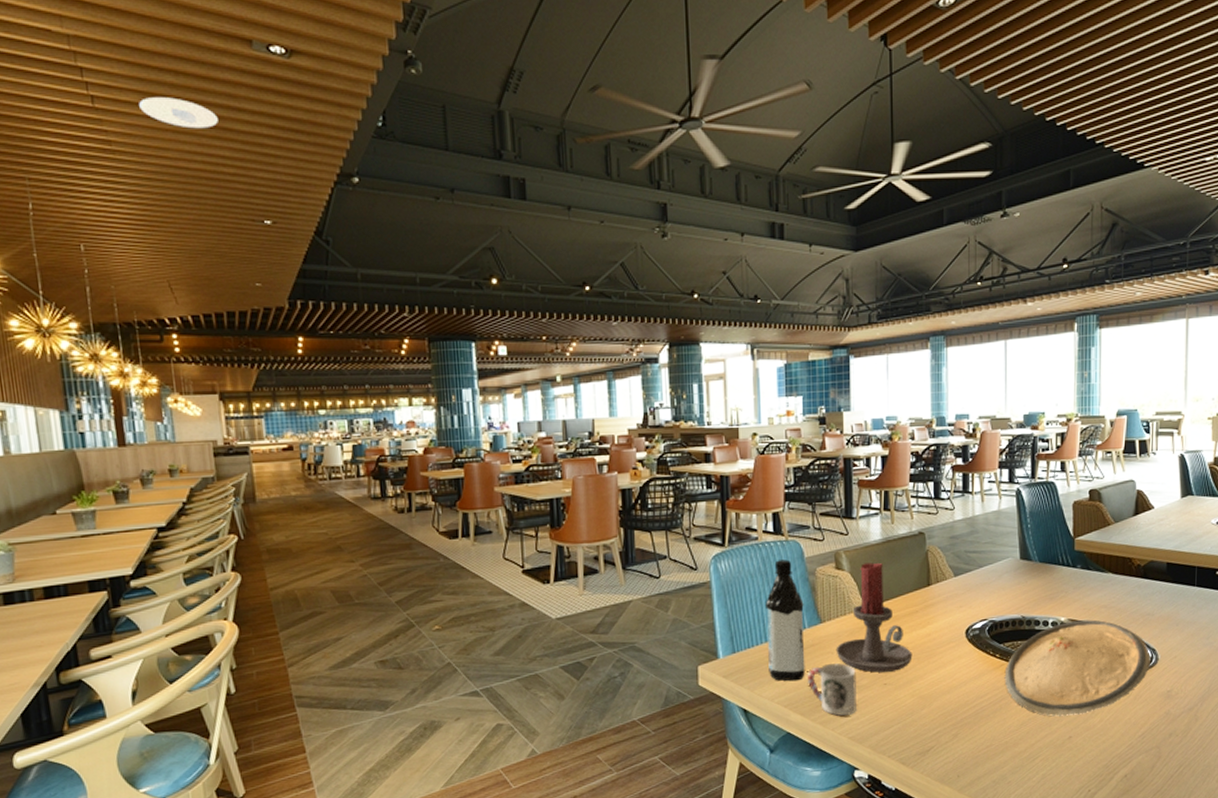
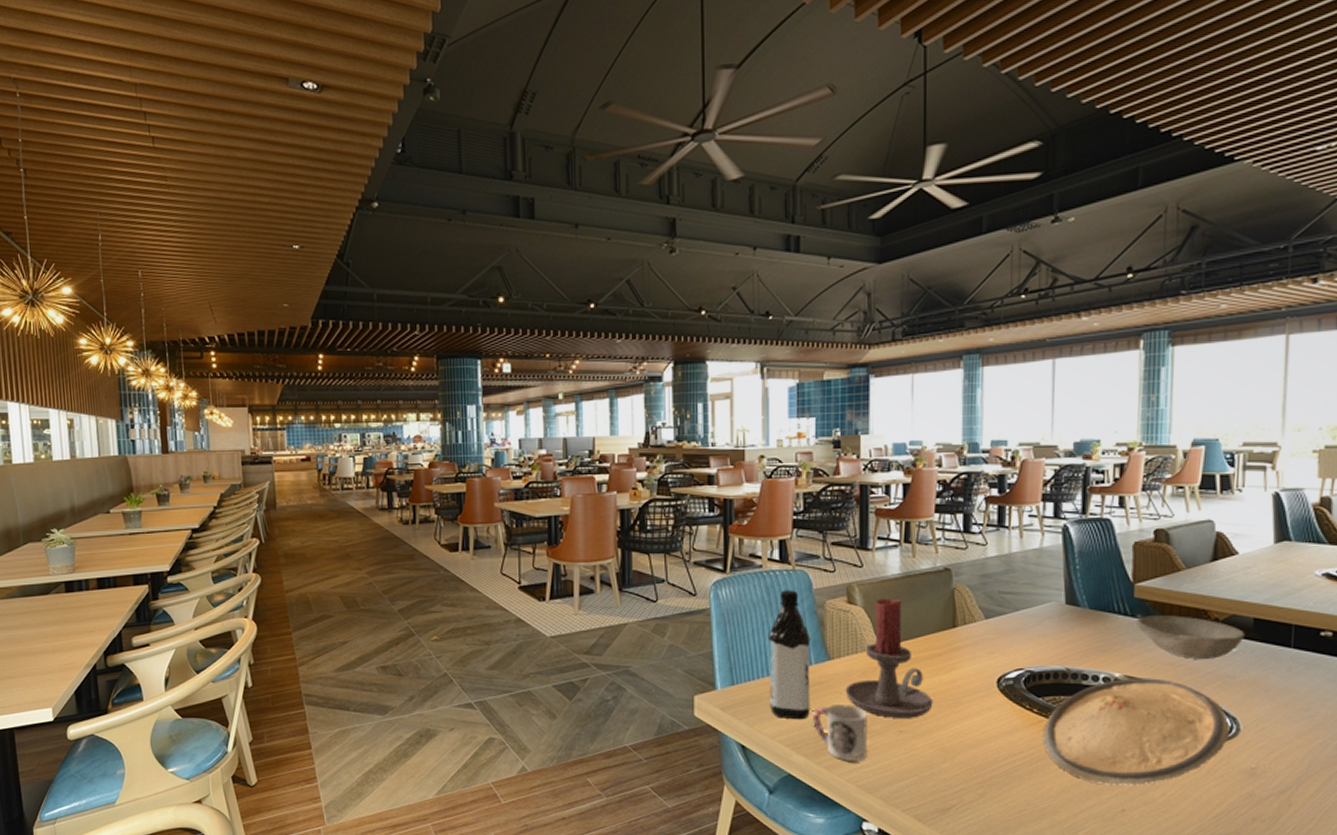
recessed light: present [139,97,218,129] -> none [191,135,257,163]
bowl: none [1076,564,1161,601] -> present [1136,615,1245,659]

